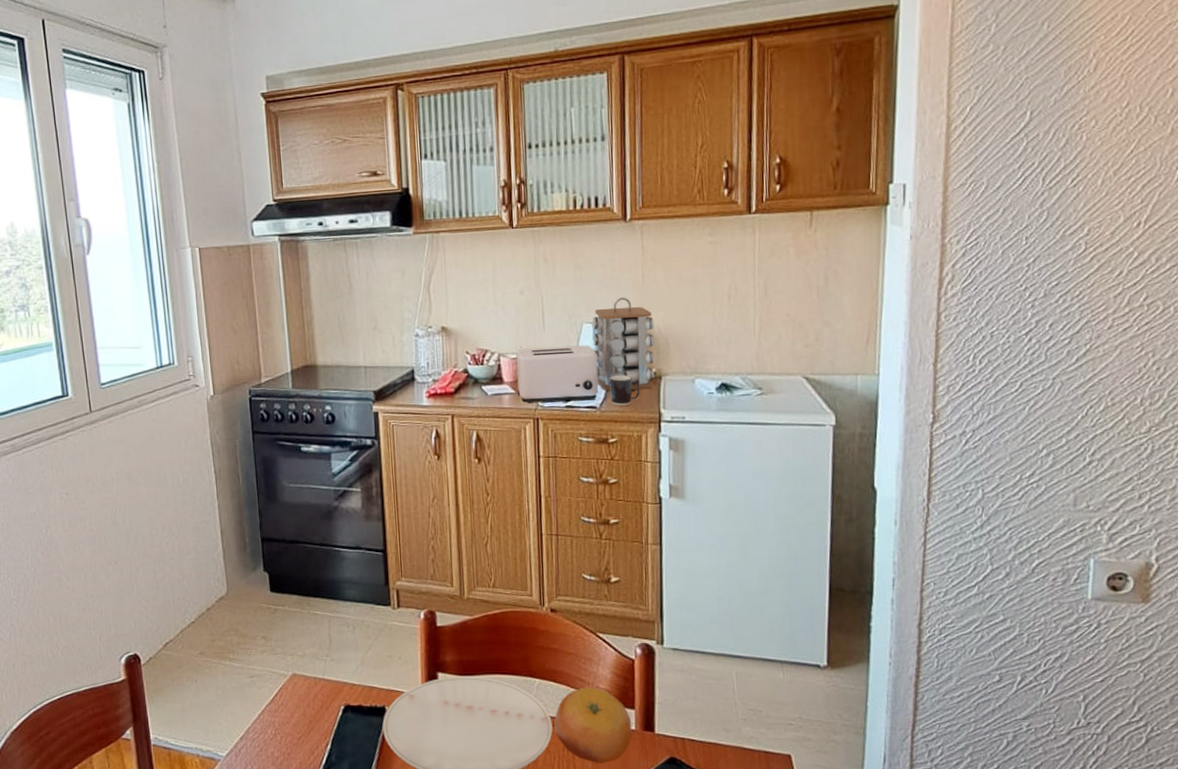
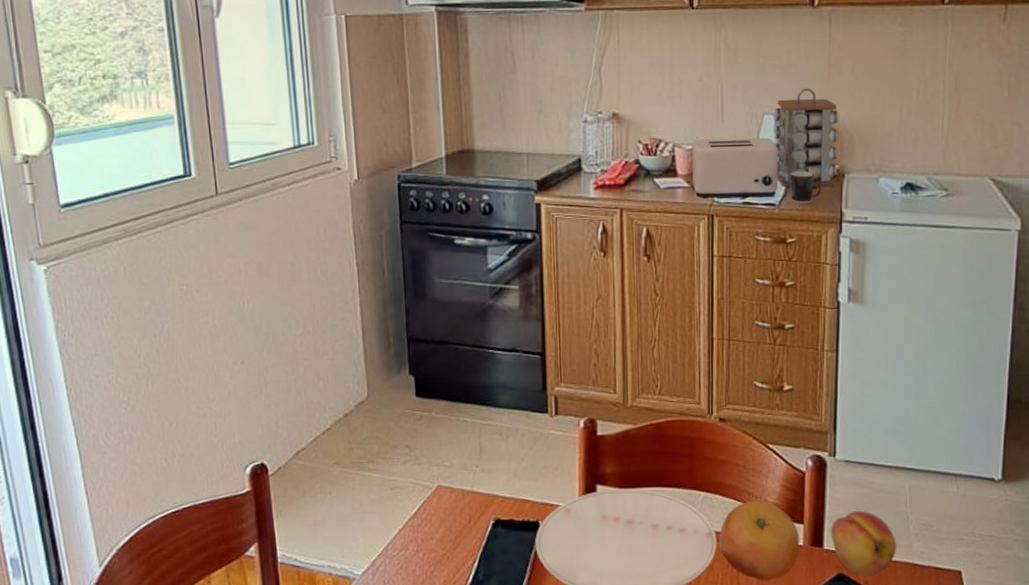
fruit: none [661,696,726,761] -> present [830,510,896,577]

